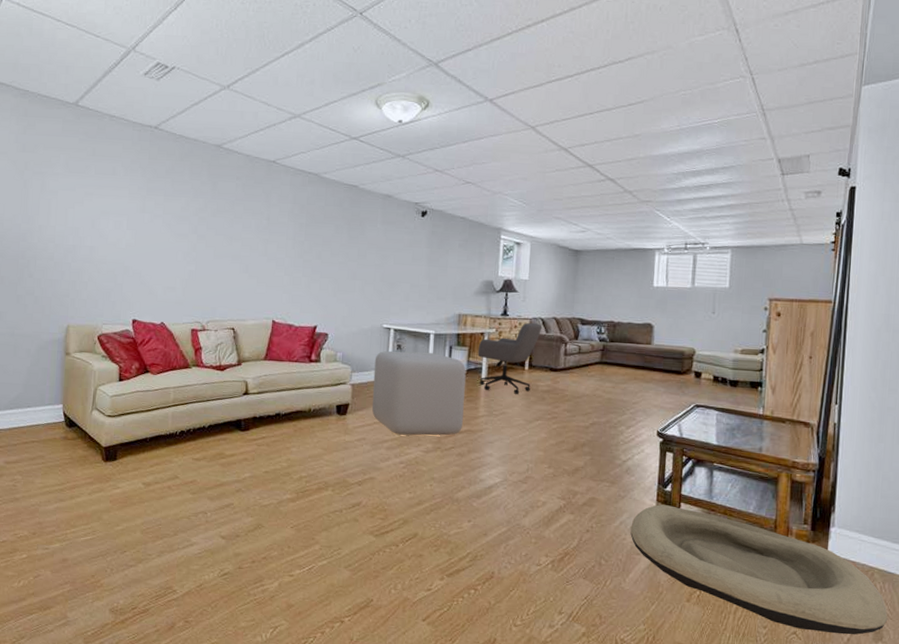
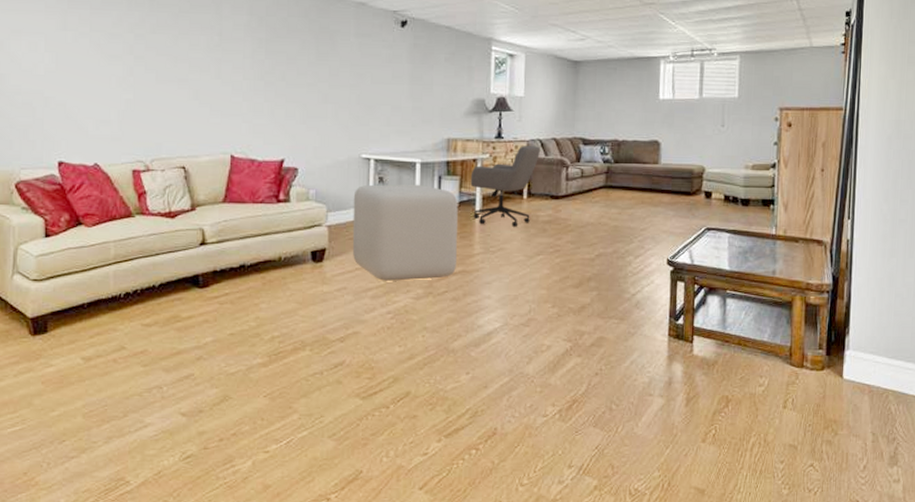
dog bed: present [630,504,888,635] -> none [642,339,903,462]

